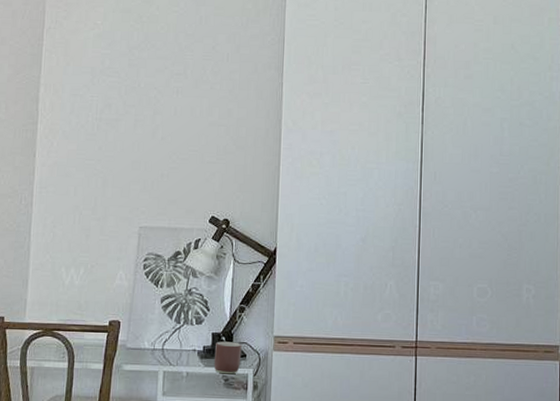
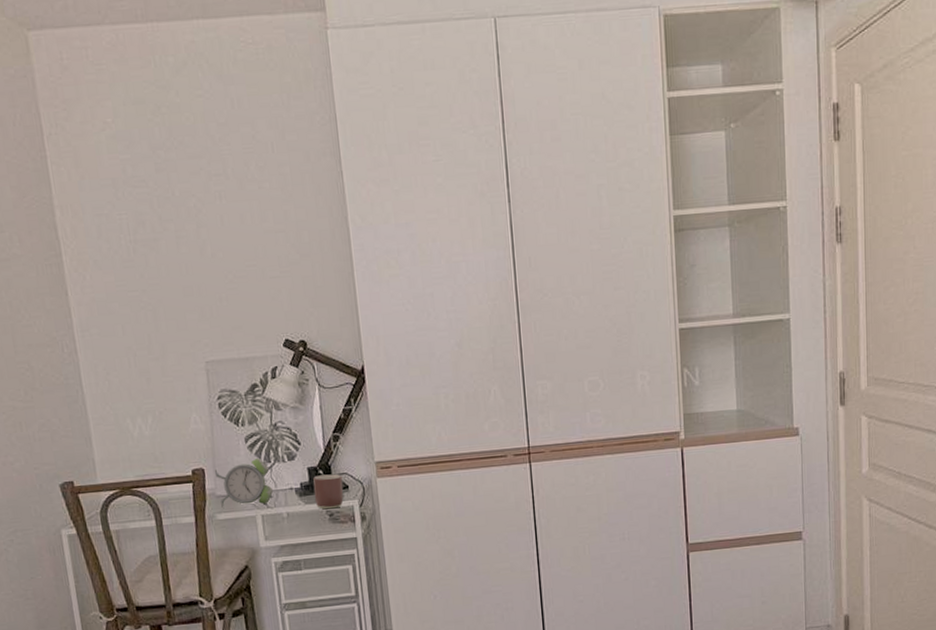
alarm clock: none [128,318,184,361] -> present [214,458,278,508]

